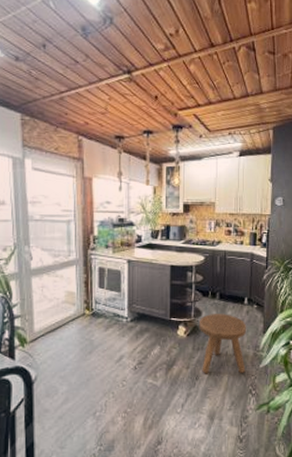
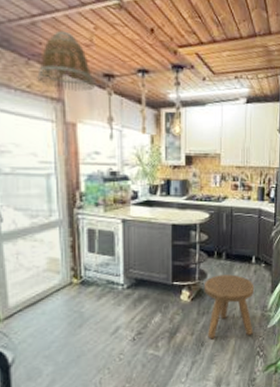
lamp shade: none [63,102,108,151] -> present [37,30,94,92]

